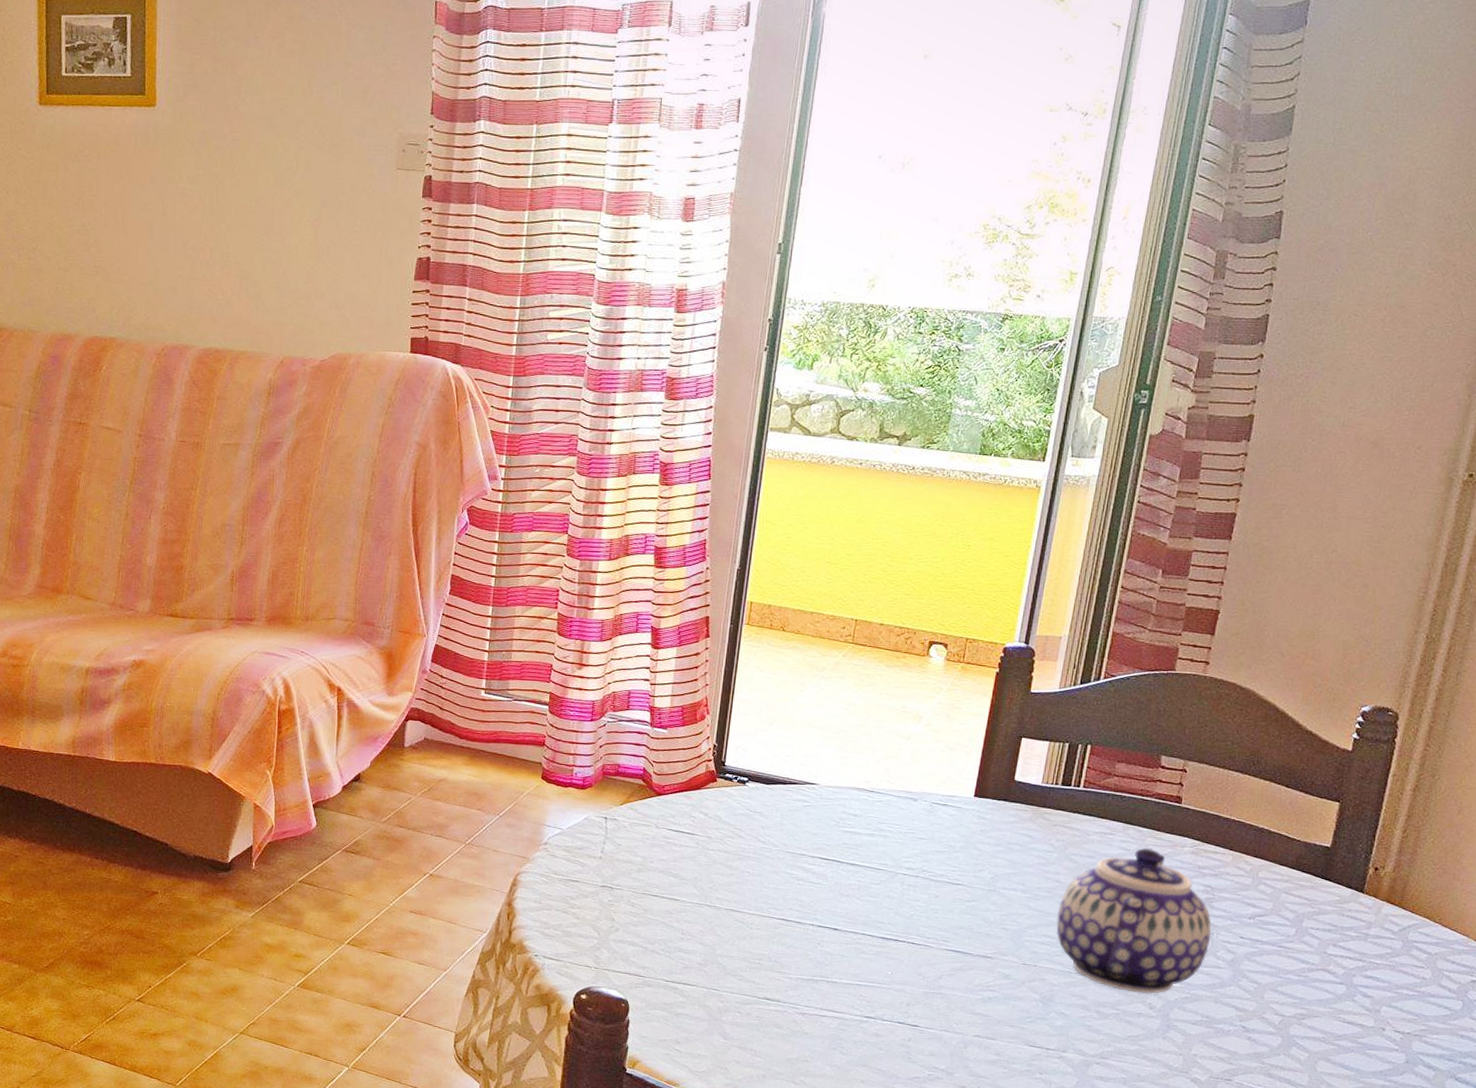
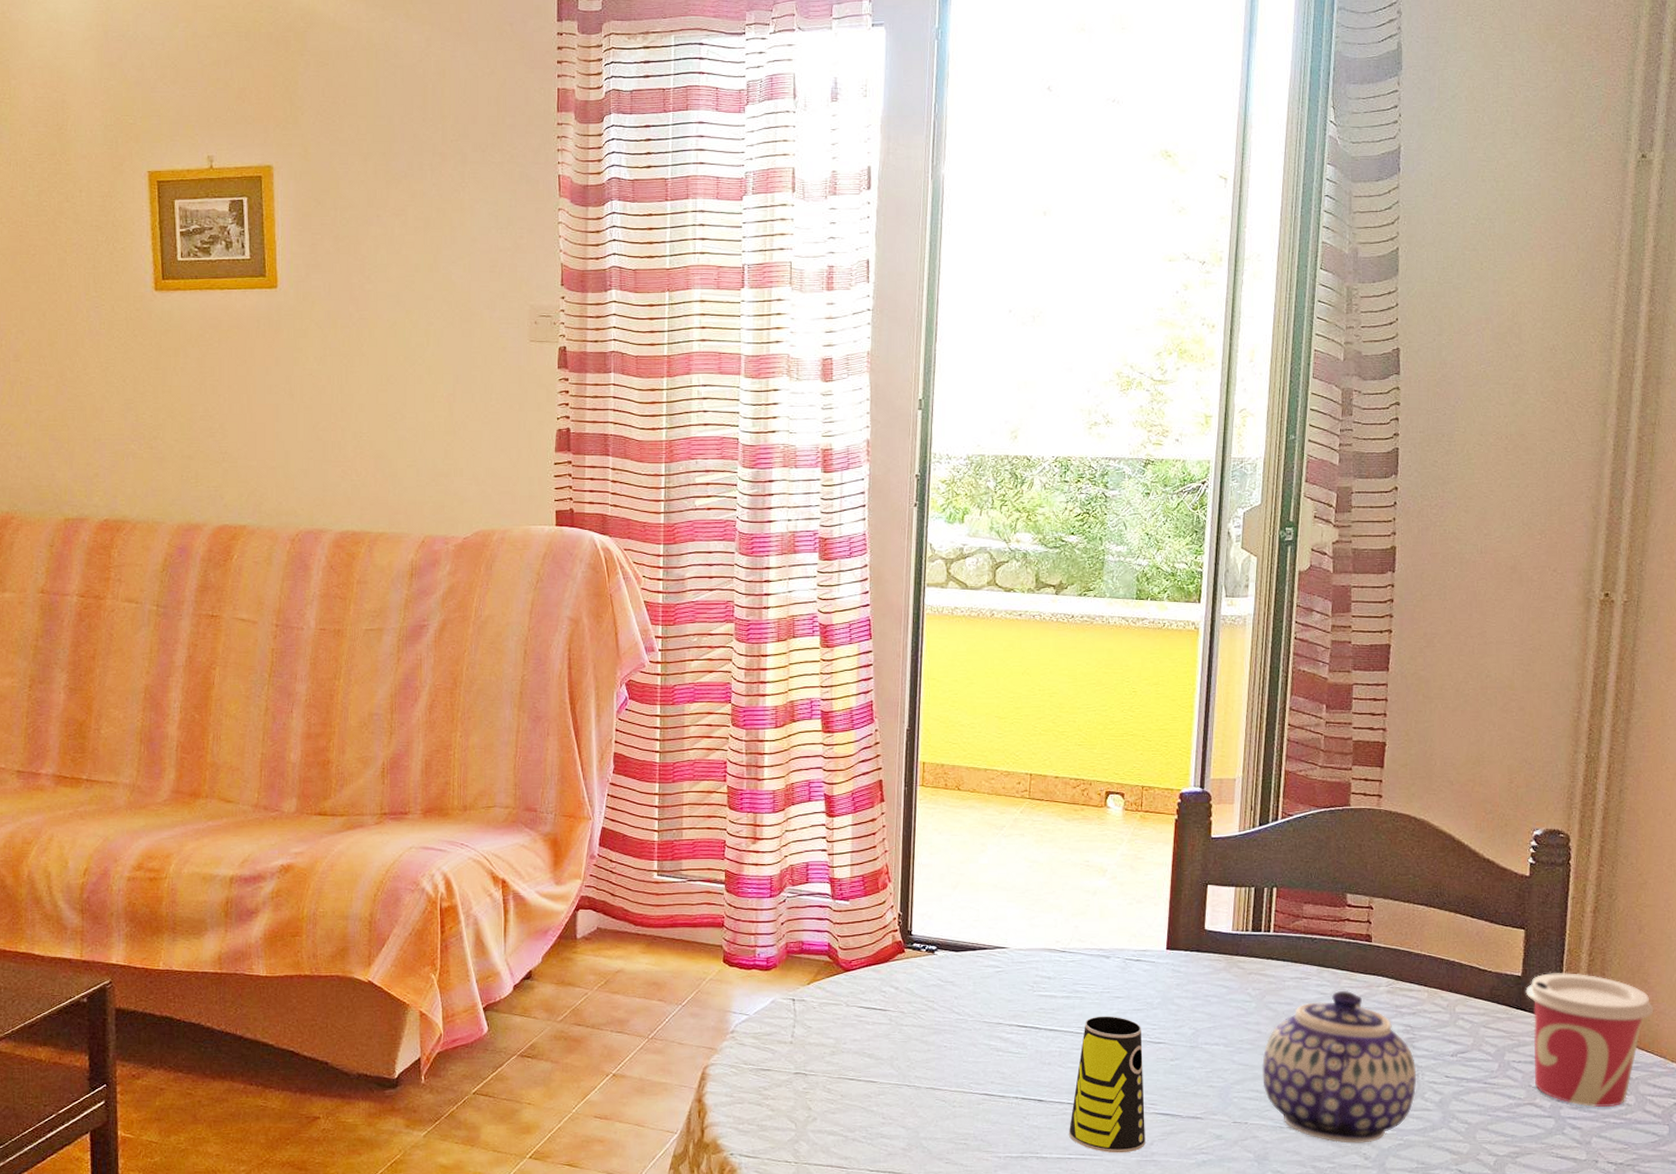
cup: none [860,854,941,984] -> present [1069,1016,1145,1153]
cup: none [1330,846,1463,979] -> present [1525,973,1654,1107]

